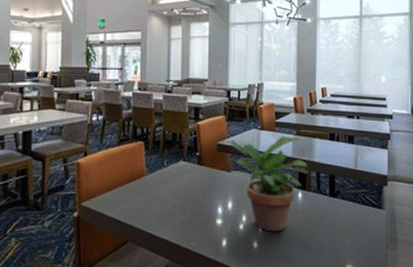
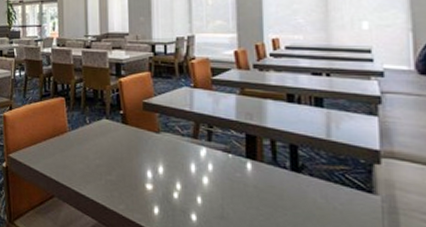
potted plant: present [226,135,309,232] -> none [153,95,261,206]

